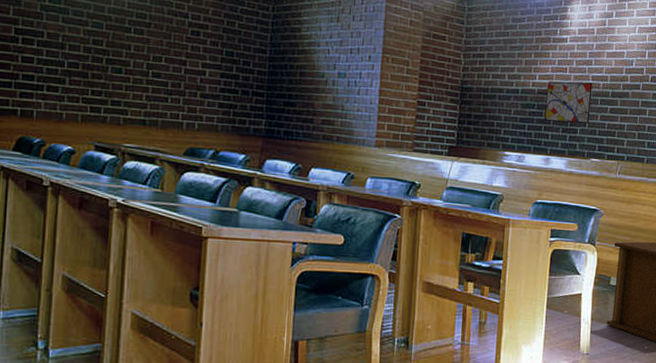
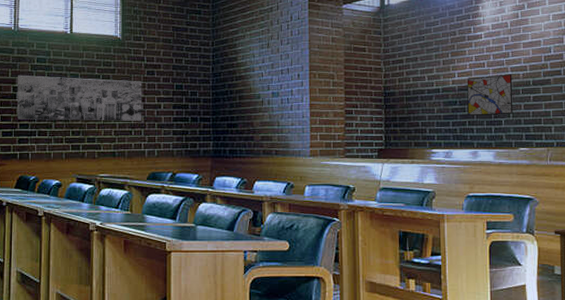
wall art: none [19,14,185,87] -> present [17,75,142,121]

